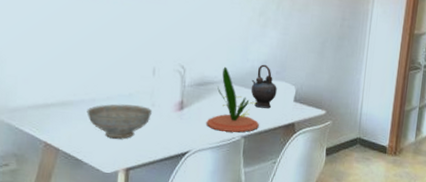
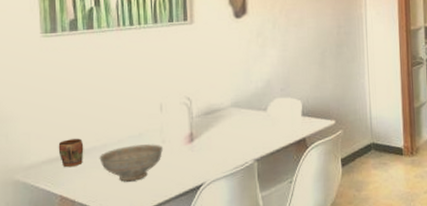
mug: none [45,88,72,117] -> present [58,138,84,168]
plant: present [206,66,259,133] -> none [217,92,270,158]
teapot: present [251,64,277,109] -> none [257,83,284,128]

